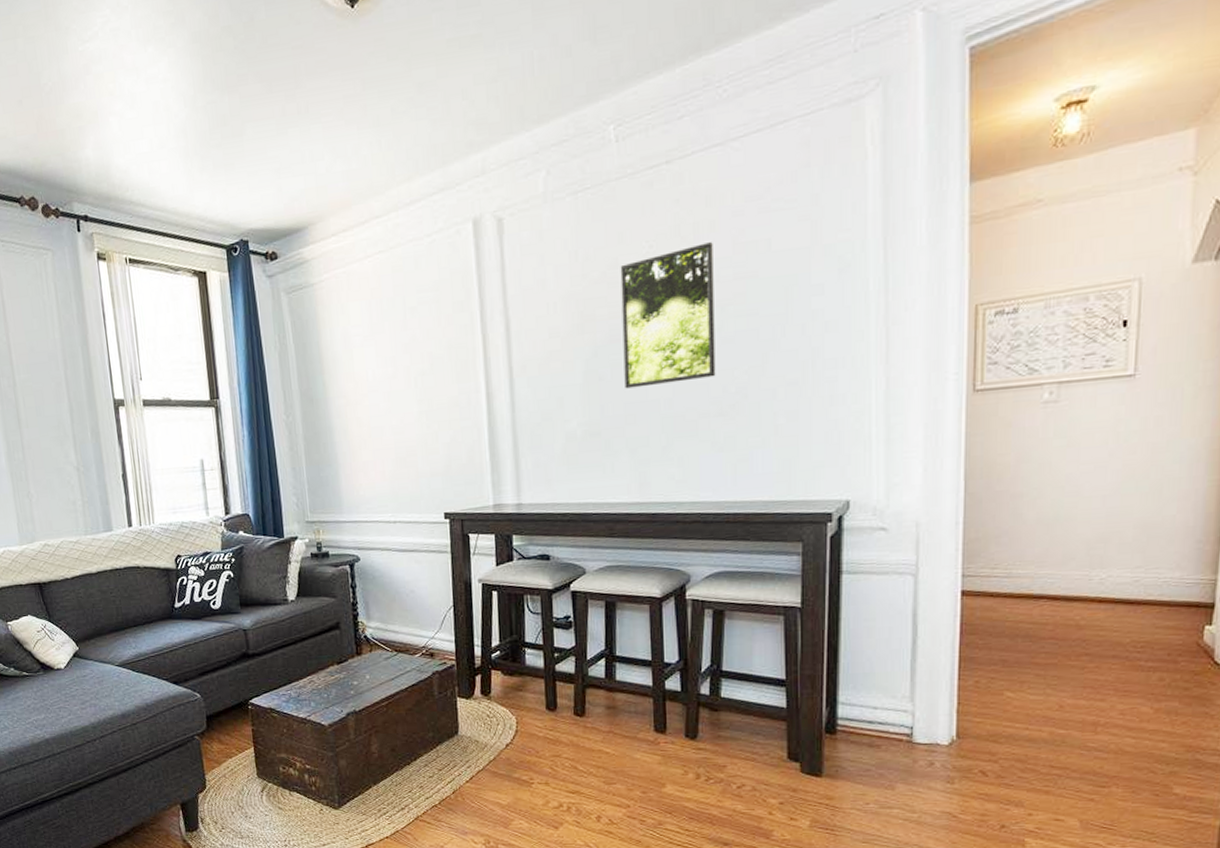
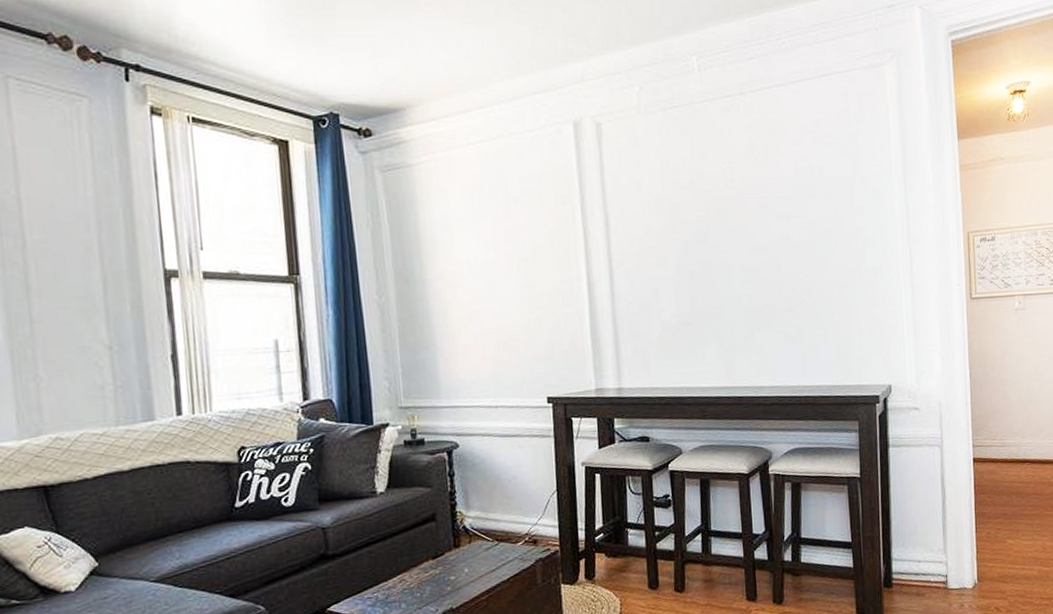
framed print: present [620,242,716,389] -> none [705,164,786,284]

